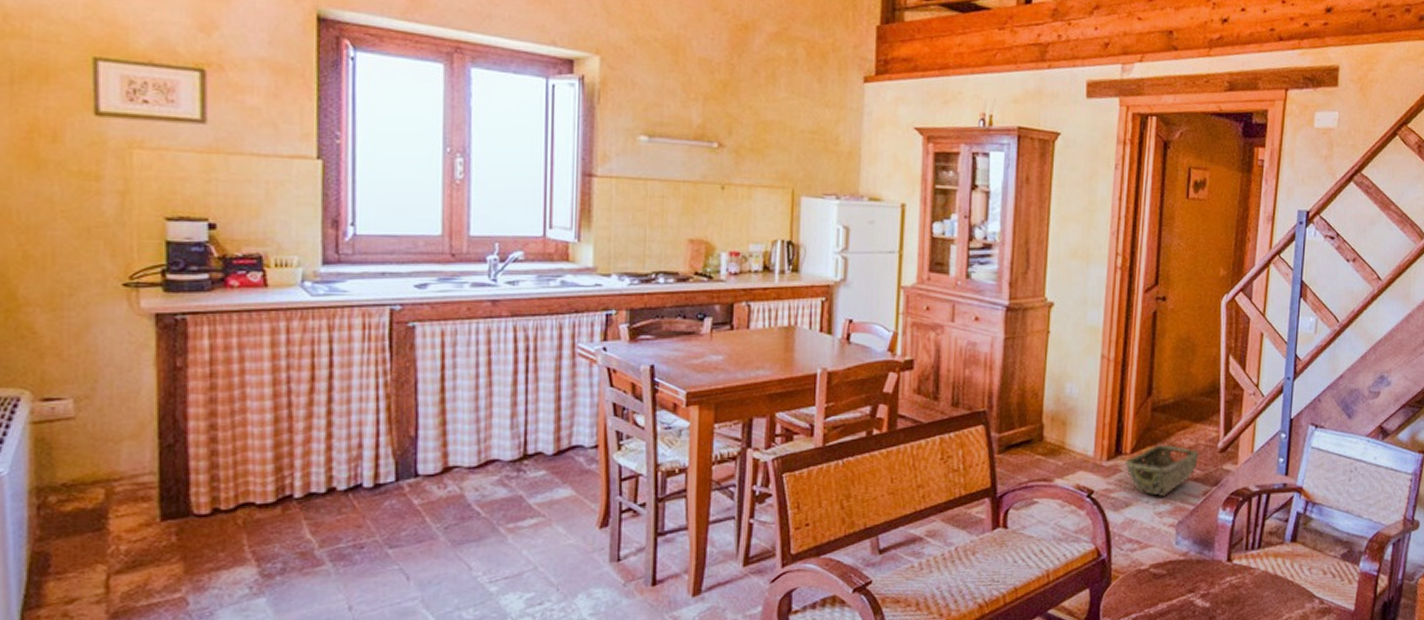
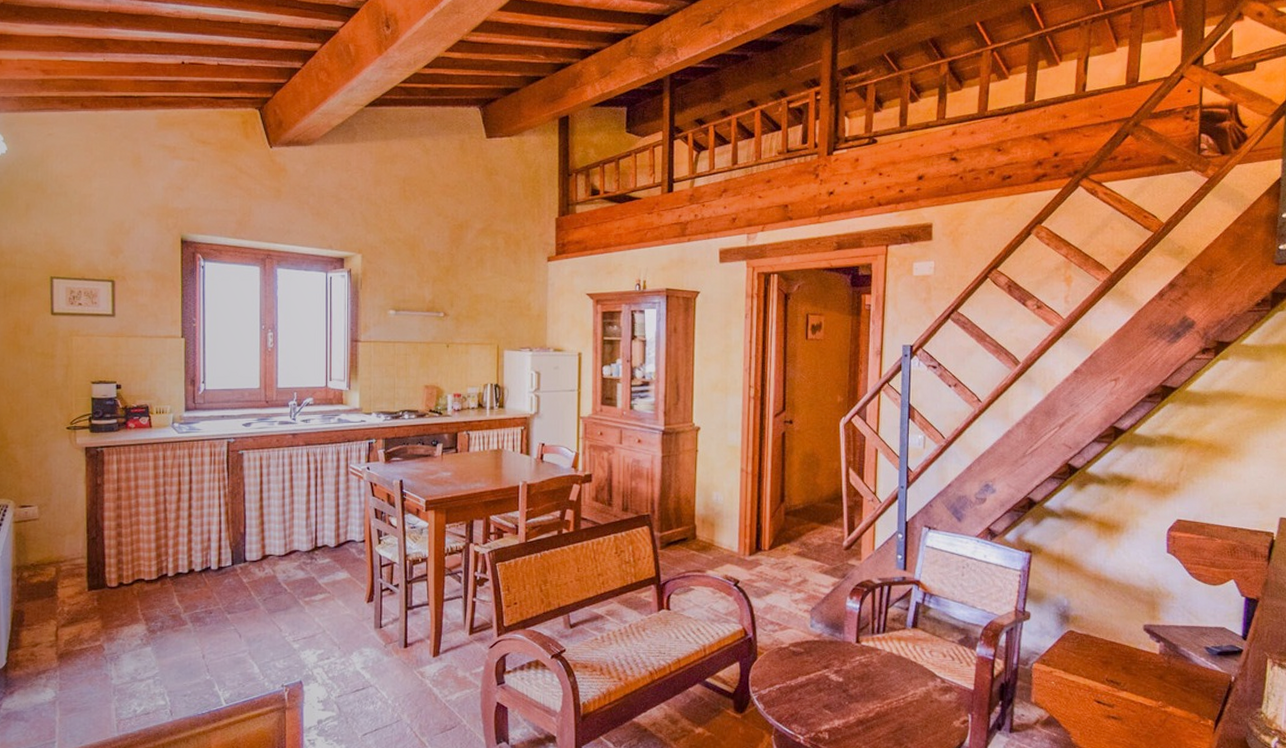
woven basket: present [1125,444,1200,497] -> none [764,542,827,587]

